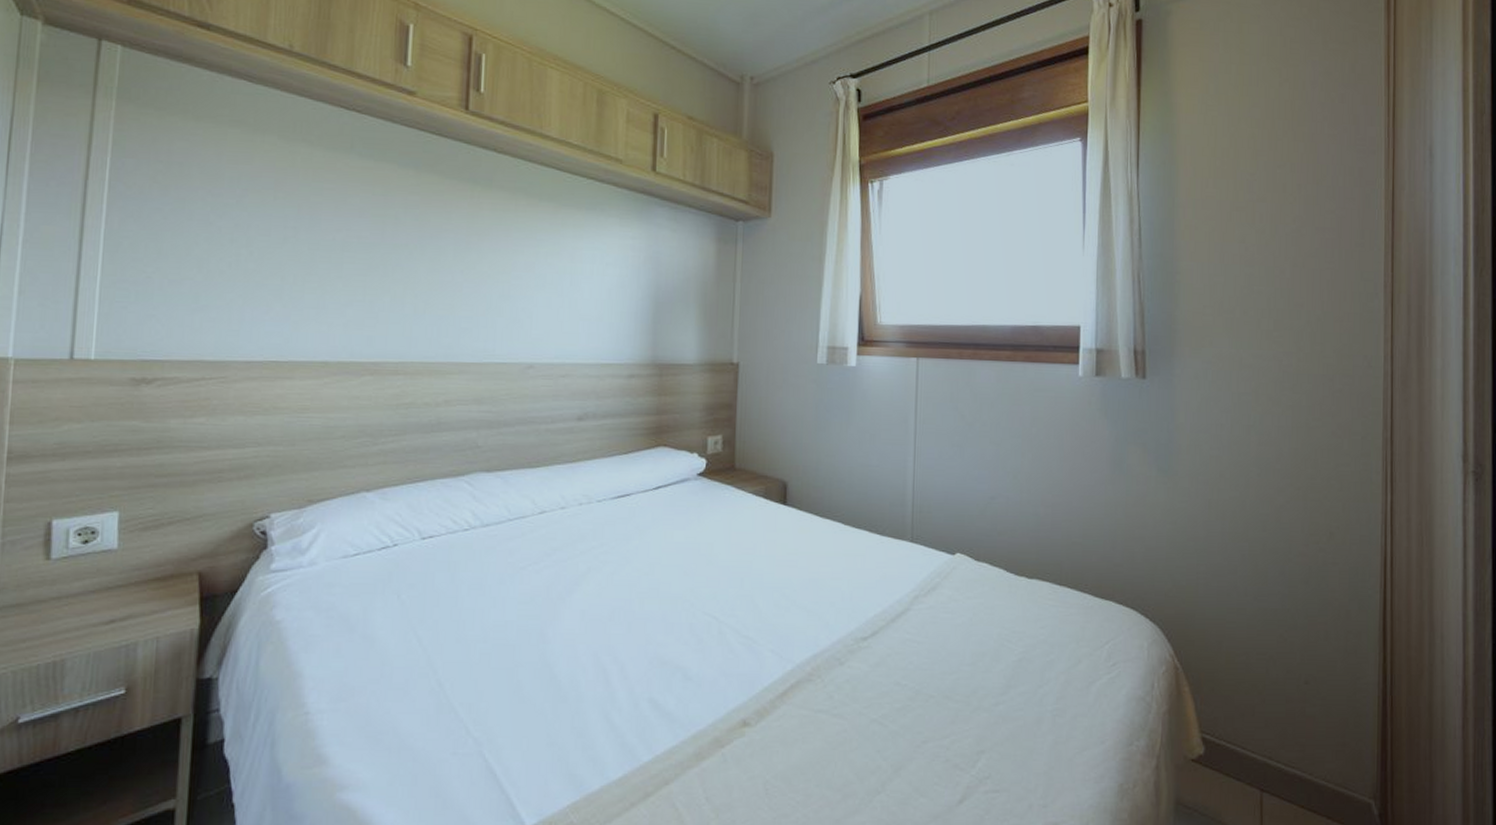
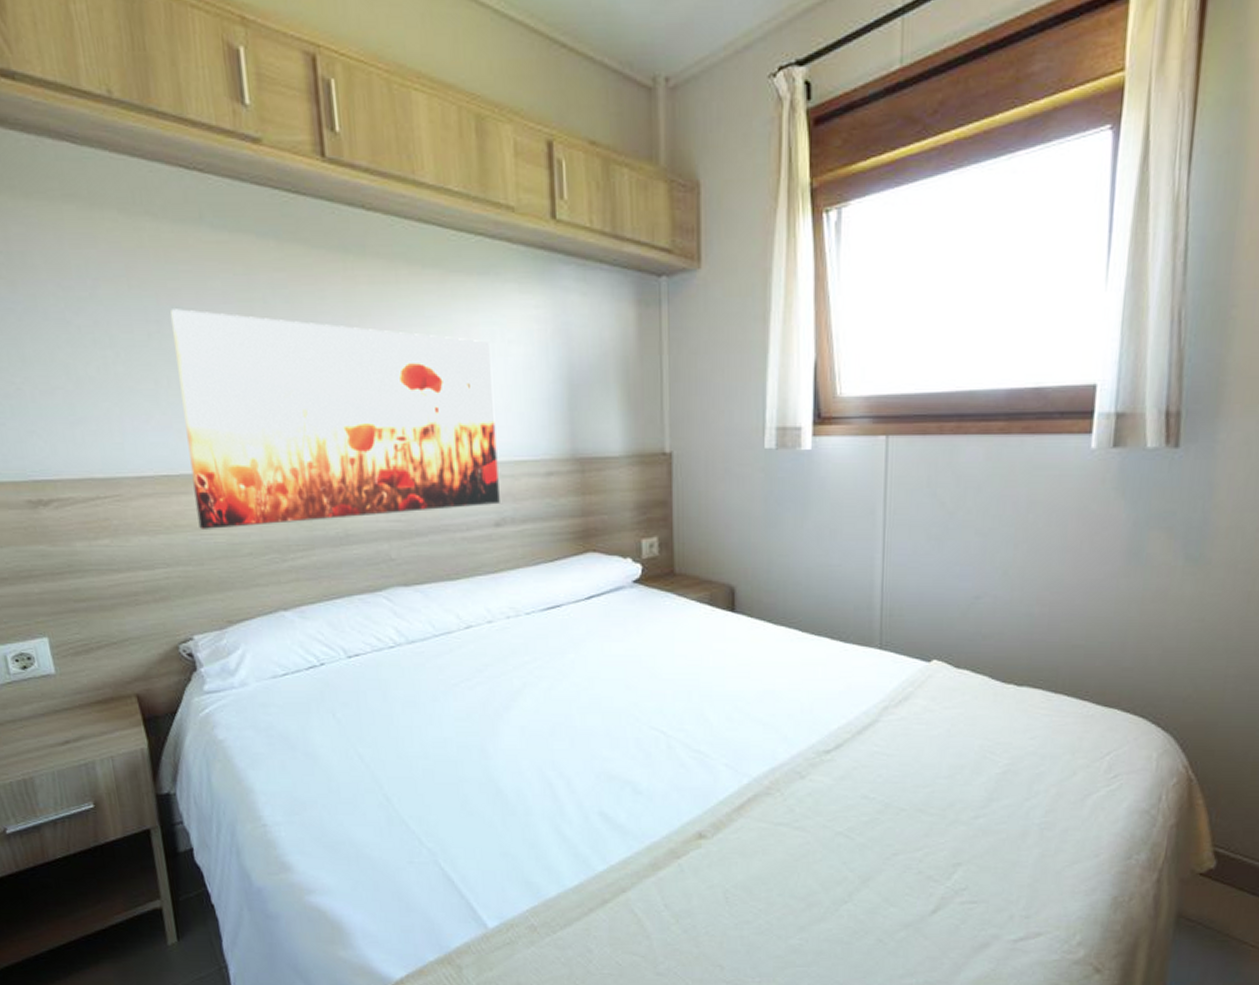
wall art: none [297,218,590,413] -> present [170,309,500,529]

